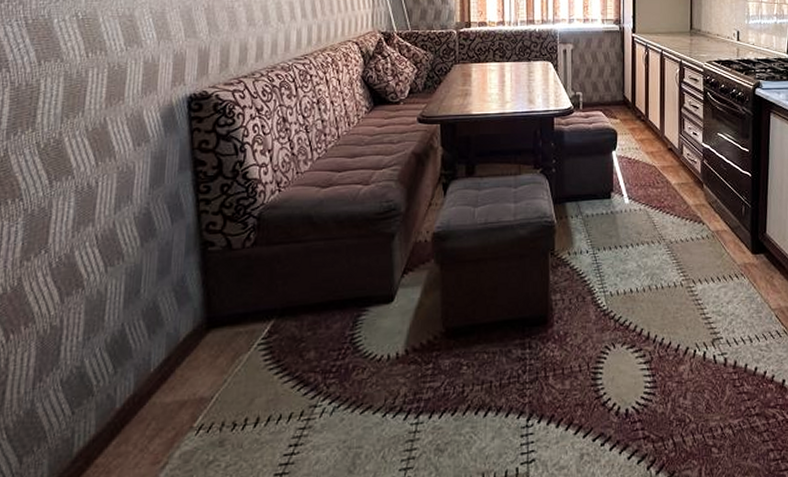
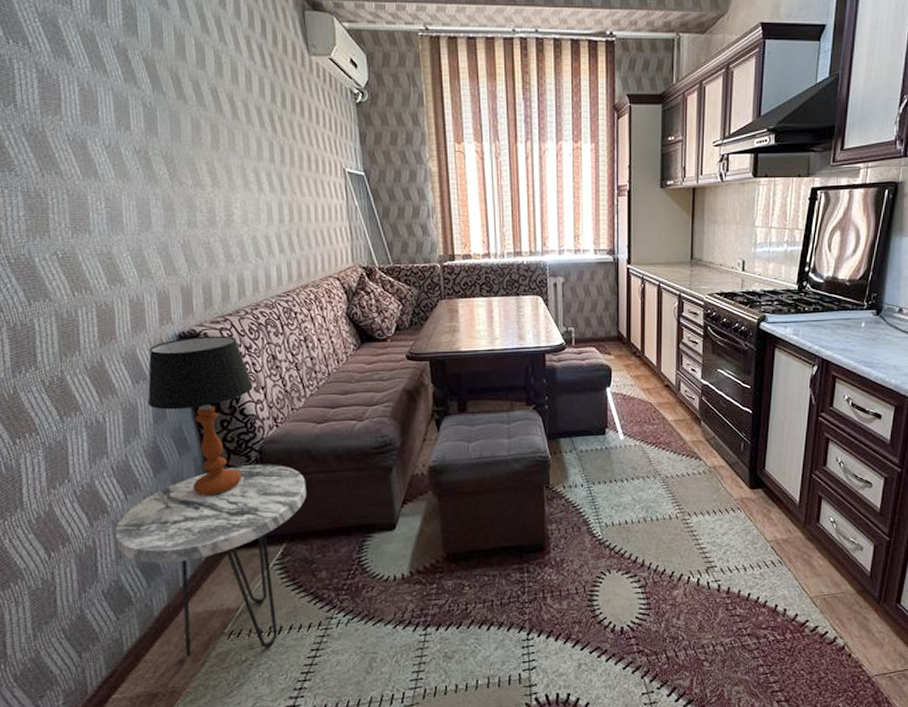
side table: none [86,231,303,459] -> present [115,464,307,657]
table lamp: none [146,97,260,266] -> present [148,335,253,495]

